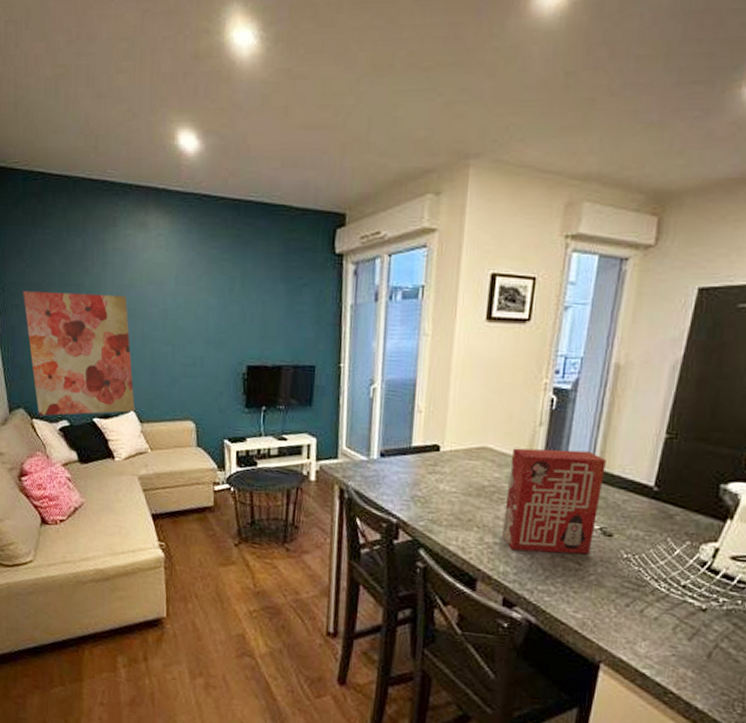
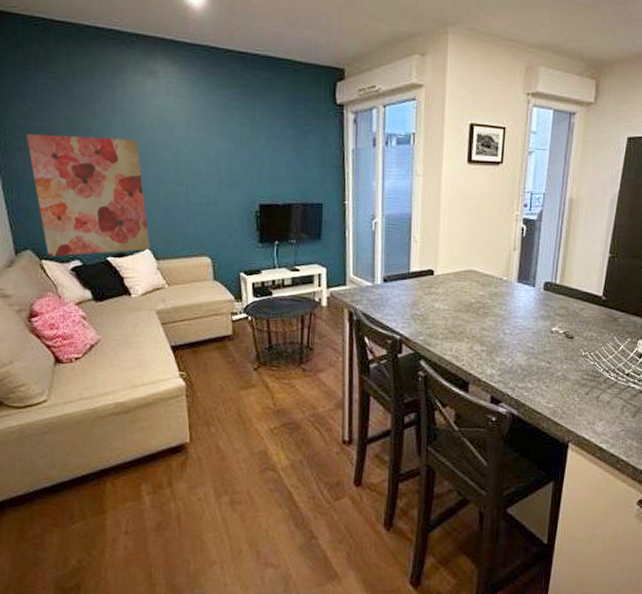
cereal box: present [502,448,606,555] -> none [488,269,566,356]

